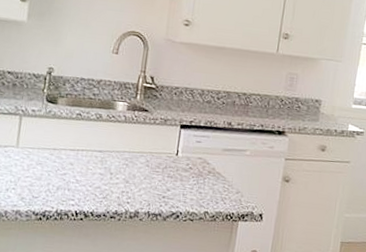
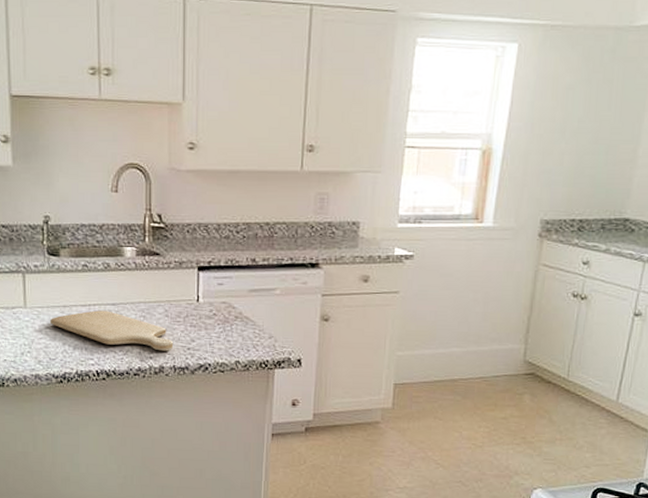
chopping board: none [38,155,151,198] -> present [49,310,174,351]

